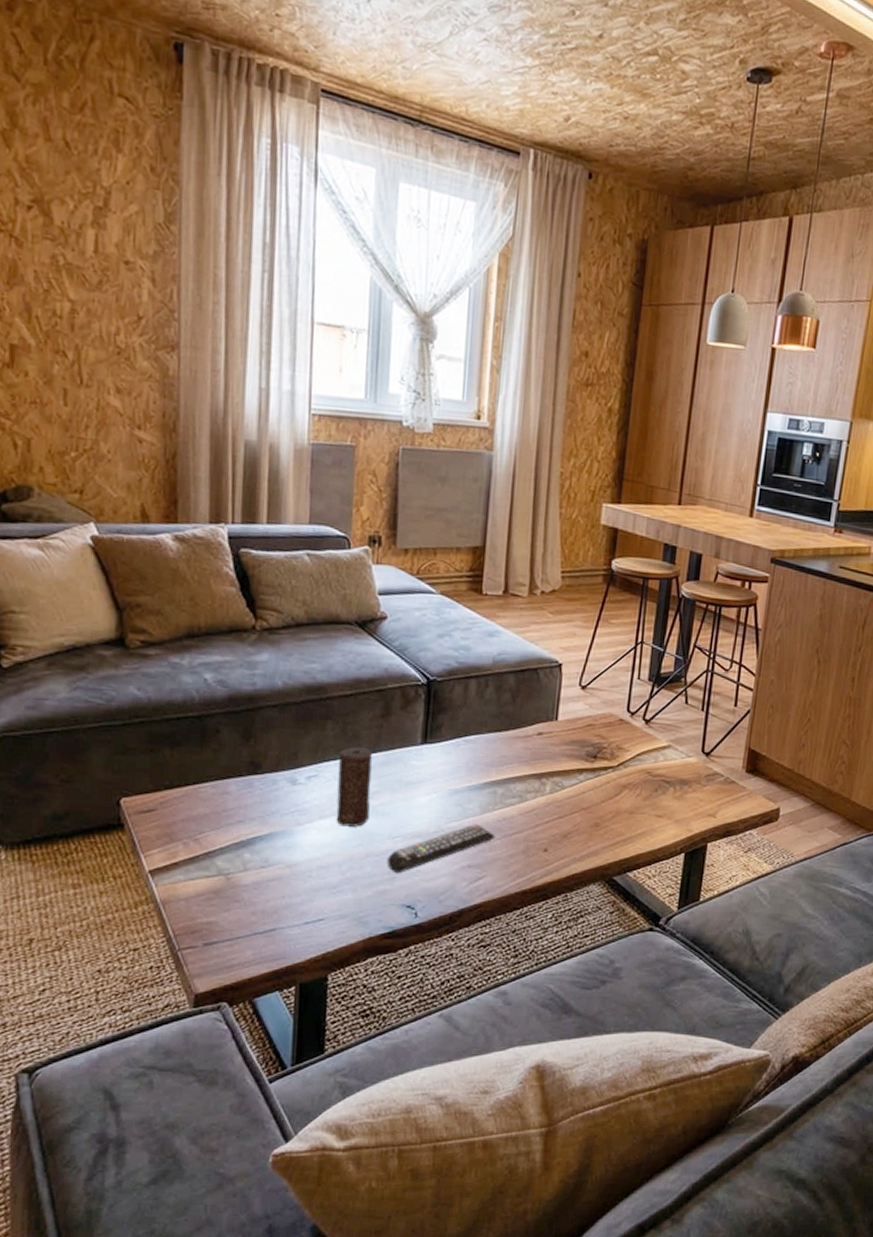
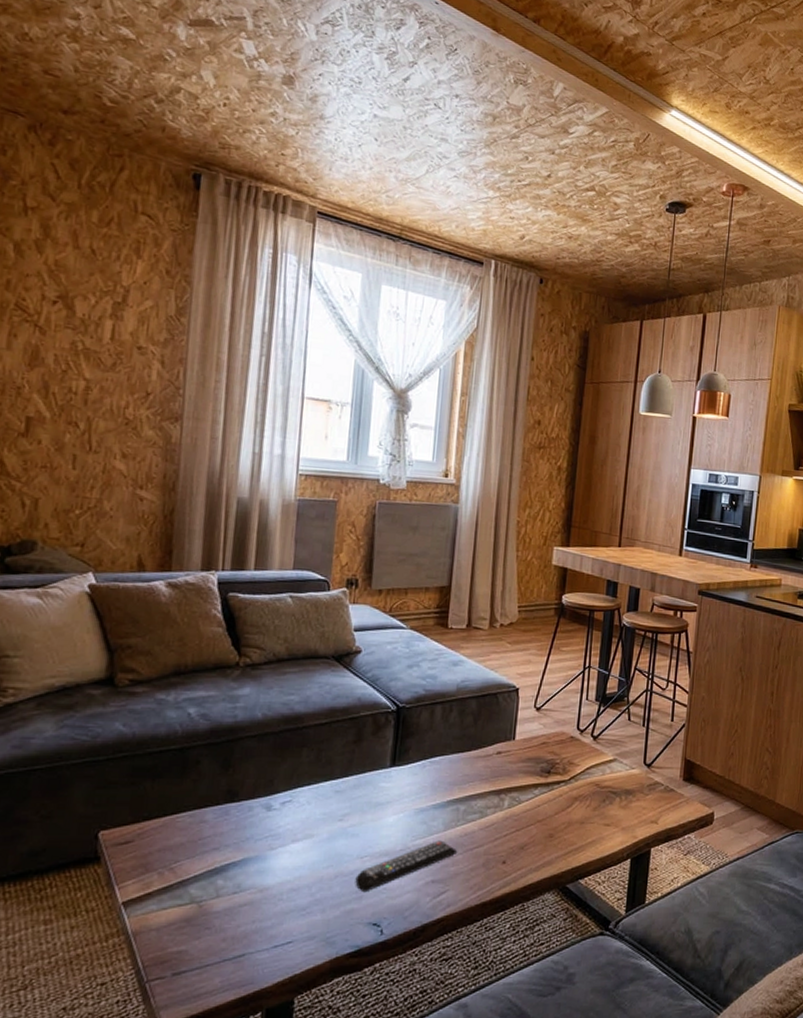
candle: present [336,746,373,827] -> none [307,771,345,849]

